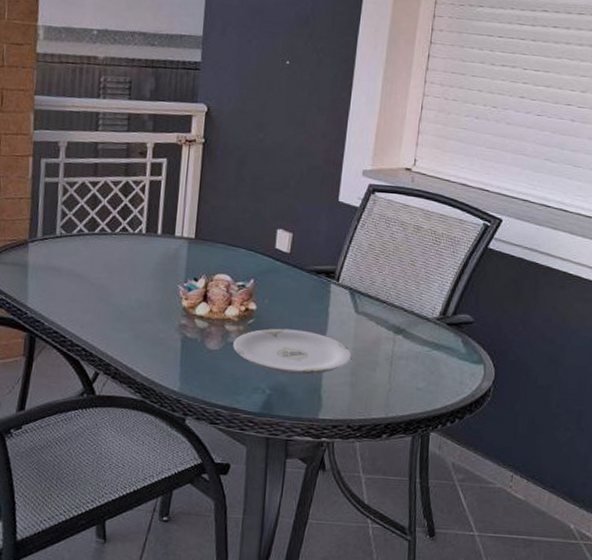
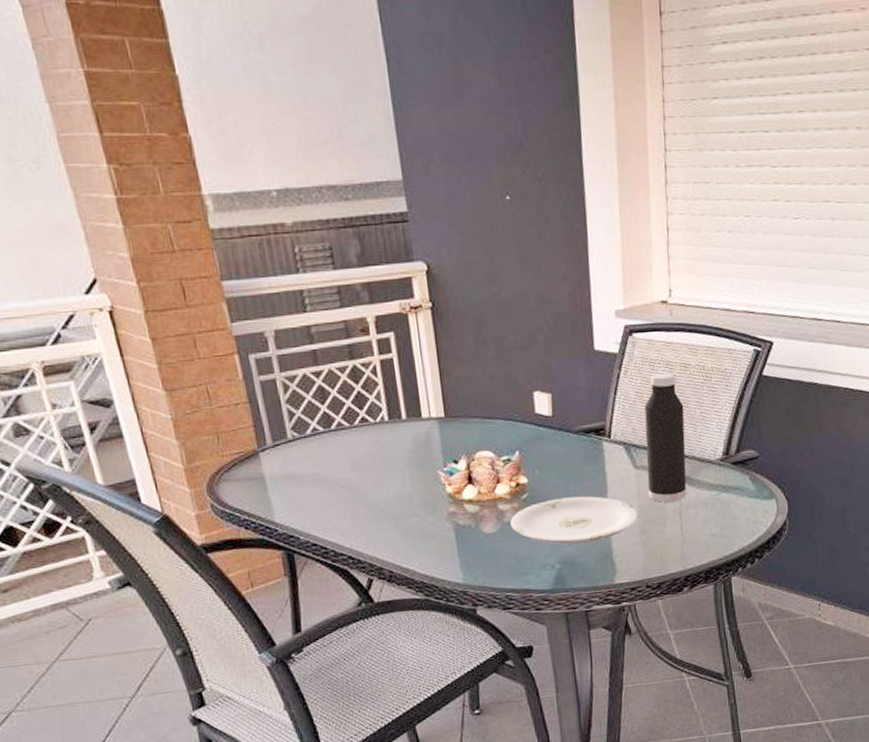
water bottle: none [365,231,411,351] -> present [644,373,687,503]

